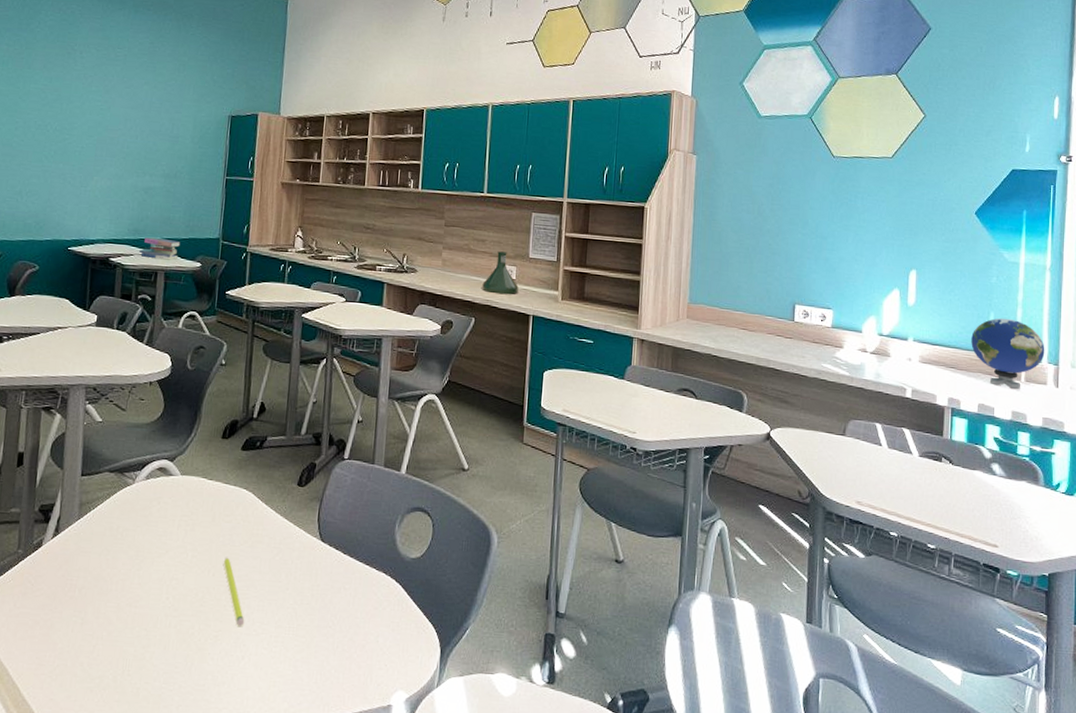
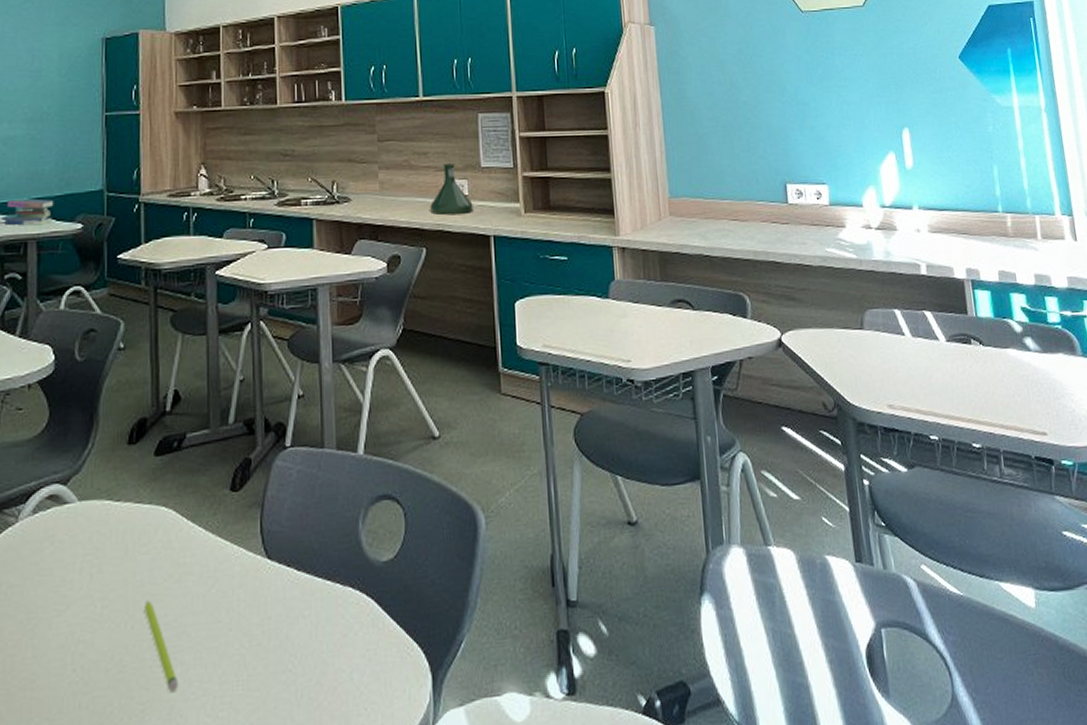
globe: present [971,318,1045,390] -> none [978,170,1057,250]

